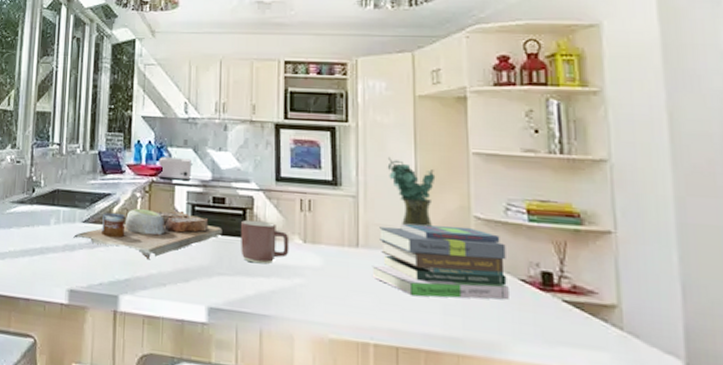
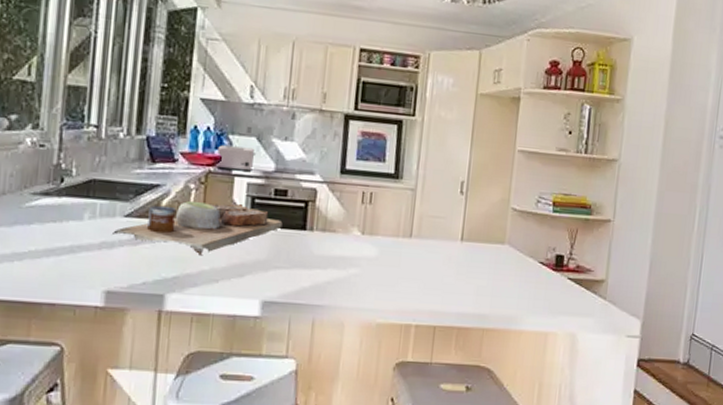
mug: present [241,219,290,265] -> none [299,212,349,257]
books: present [372,223,509,300] -> none [420,214,533,281]
vase: present [387,156,436,229] -> none [445,151,485,220]

